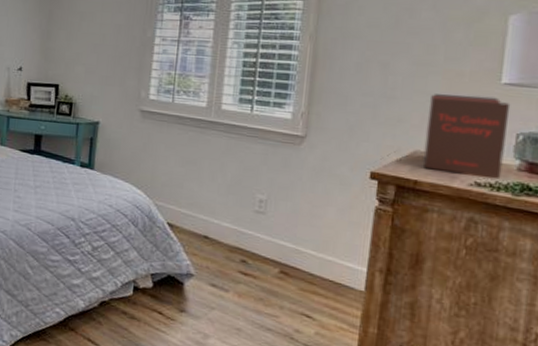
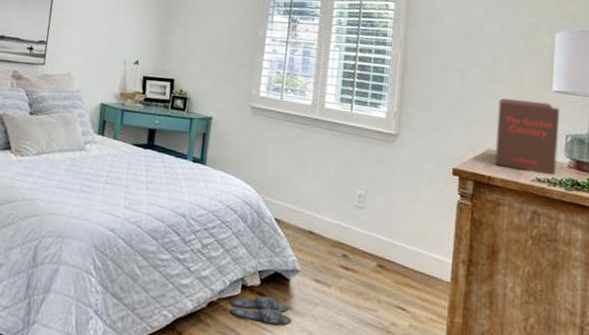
slippers: none [121,298,186,328] -> present [229,296,292,326]

